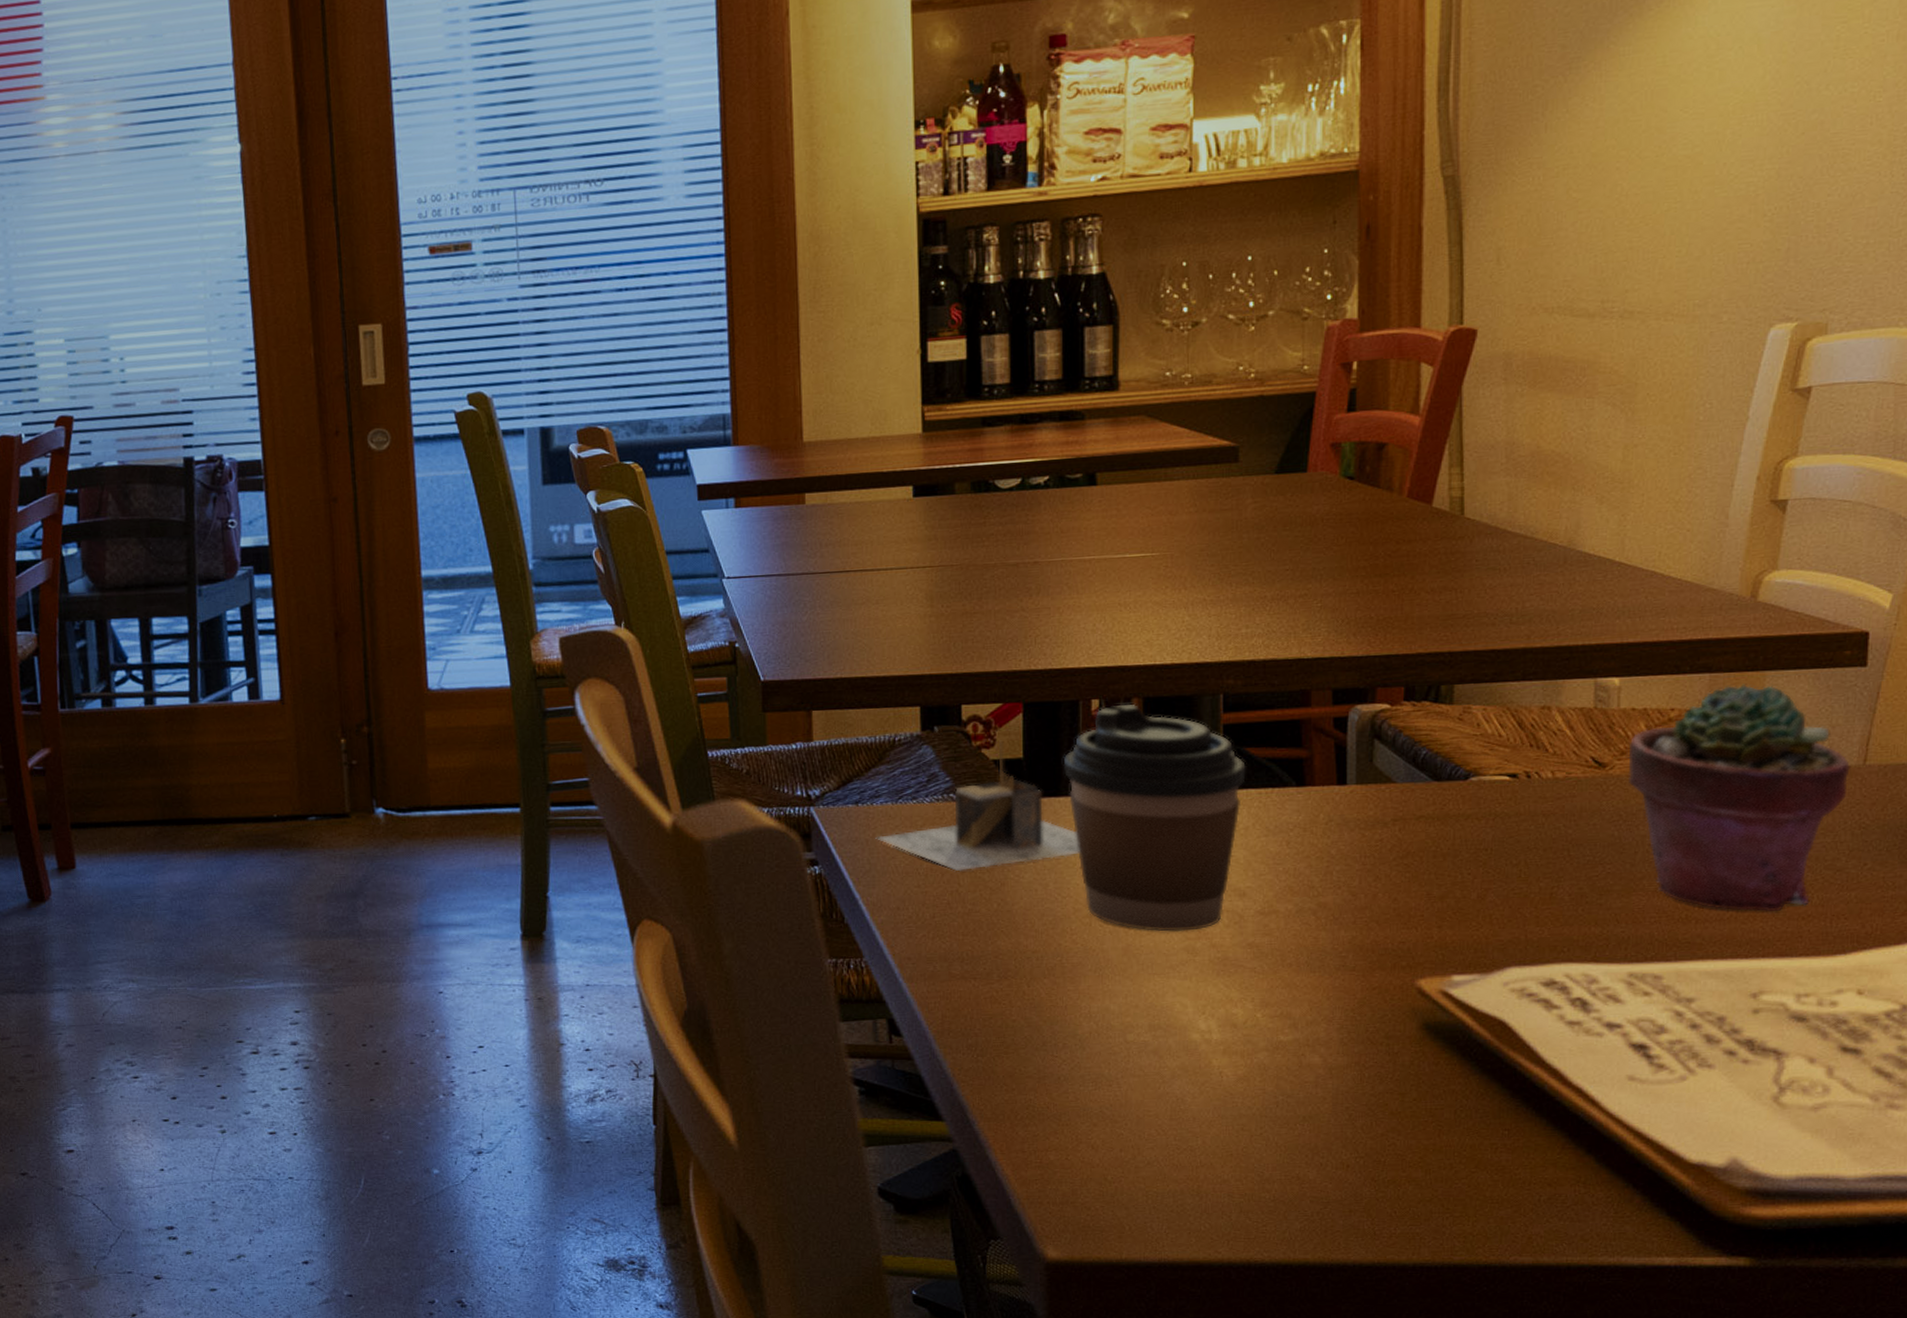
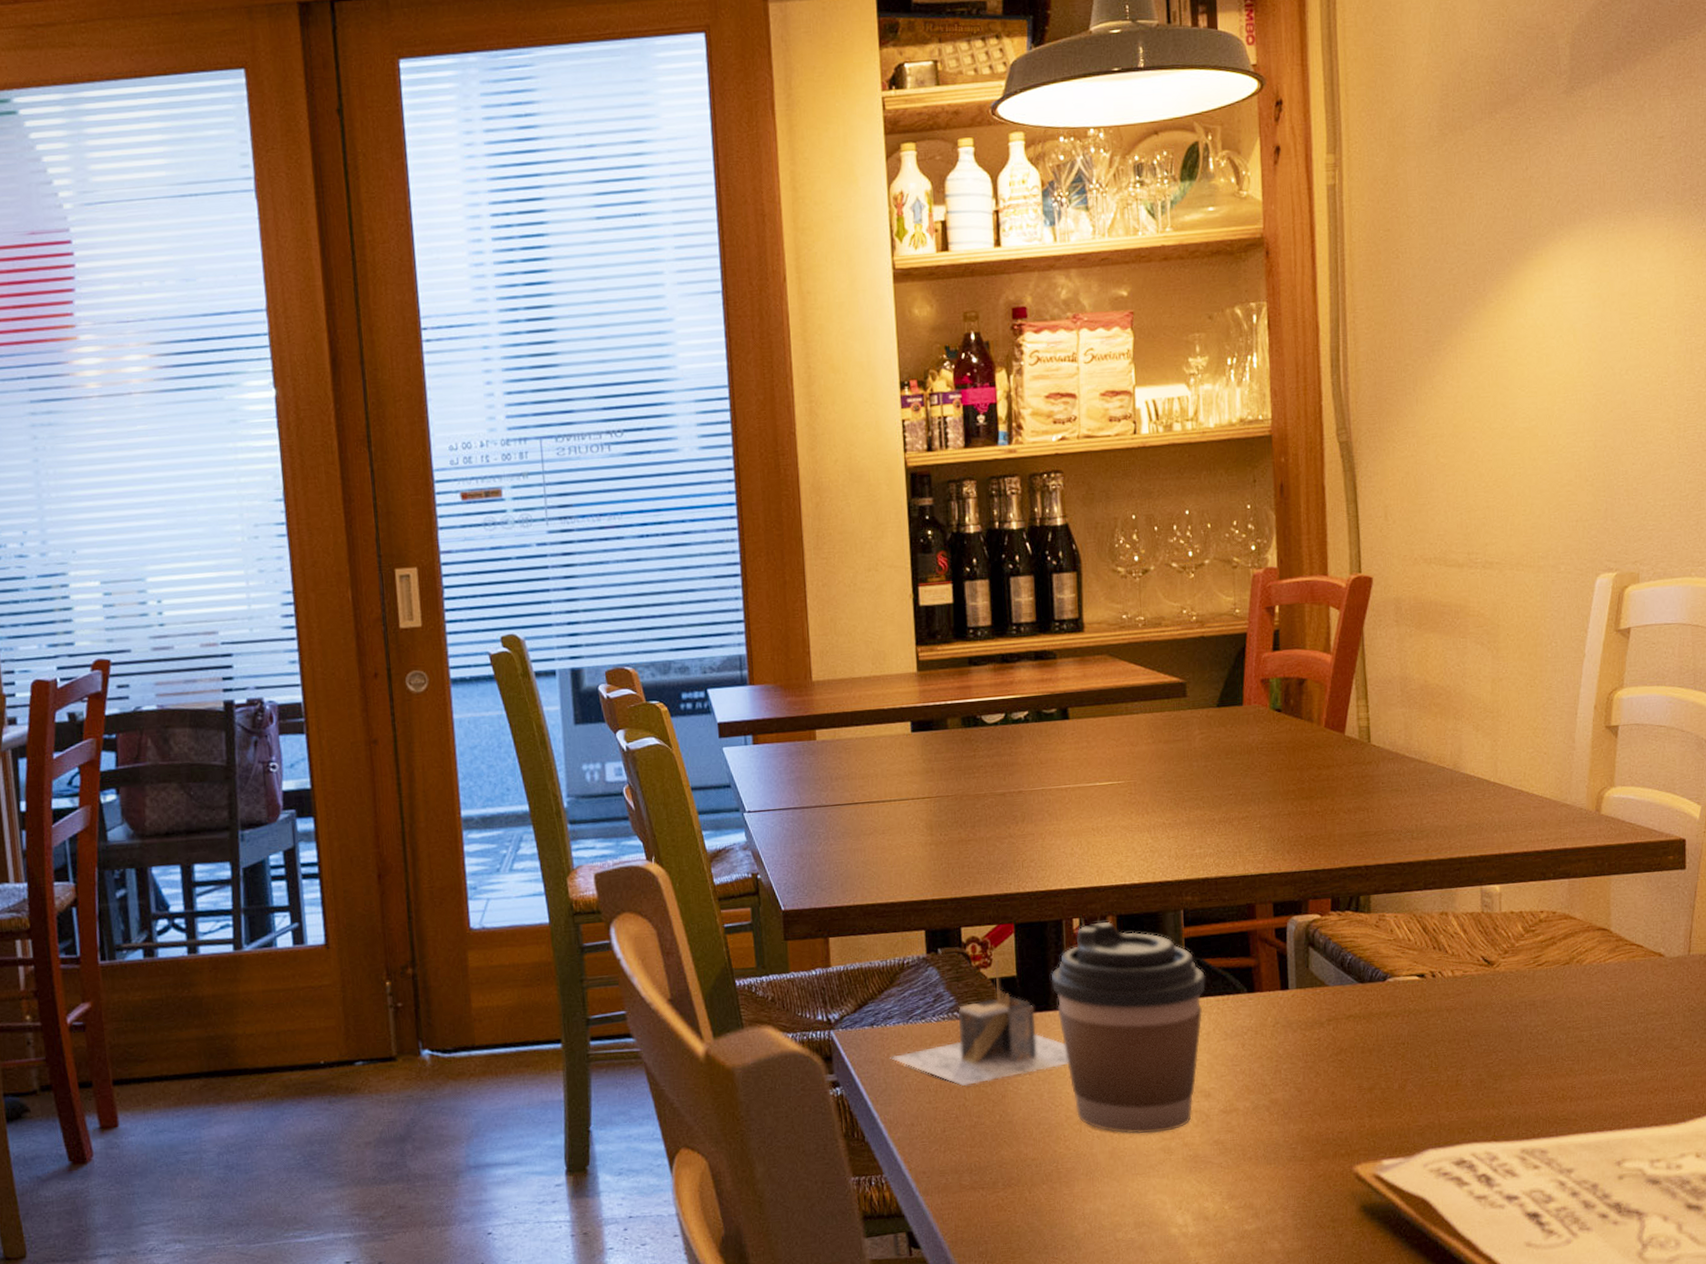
potted succulent: present [1627,684,1852,913] -> none [1510,887,1680,1089]

